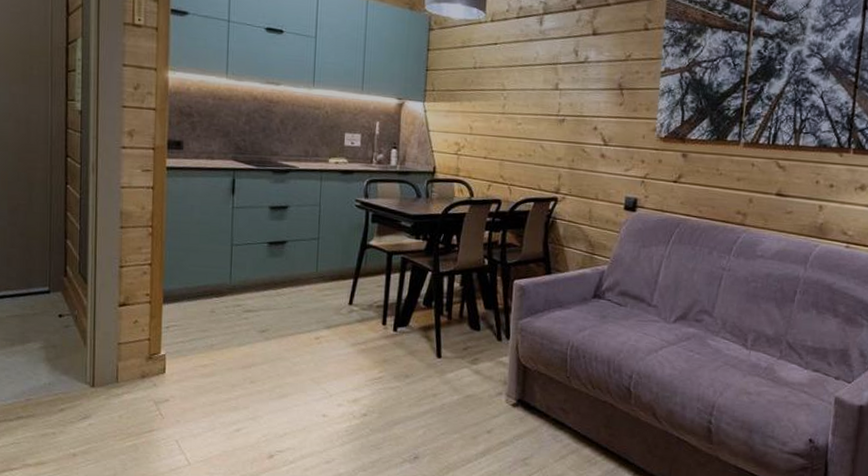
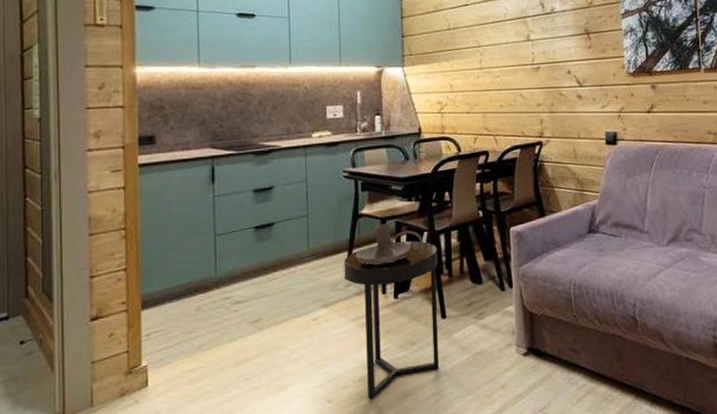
side table: none [348,277,440,421] -> present [344,241,440,400]
candle holder: none [361,257,426,297] -> present [356,223,423,265]

